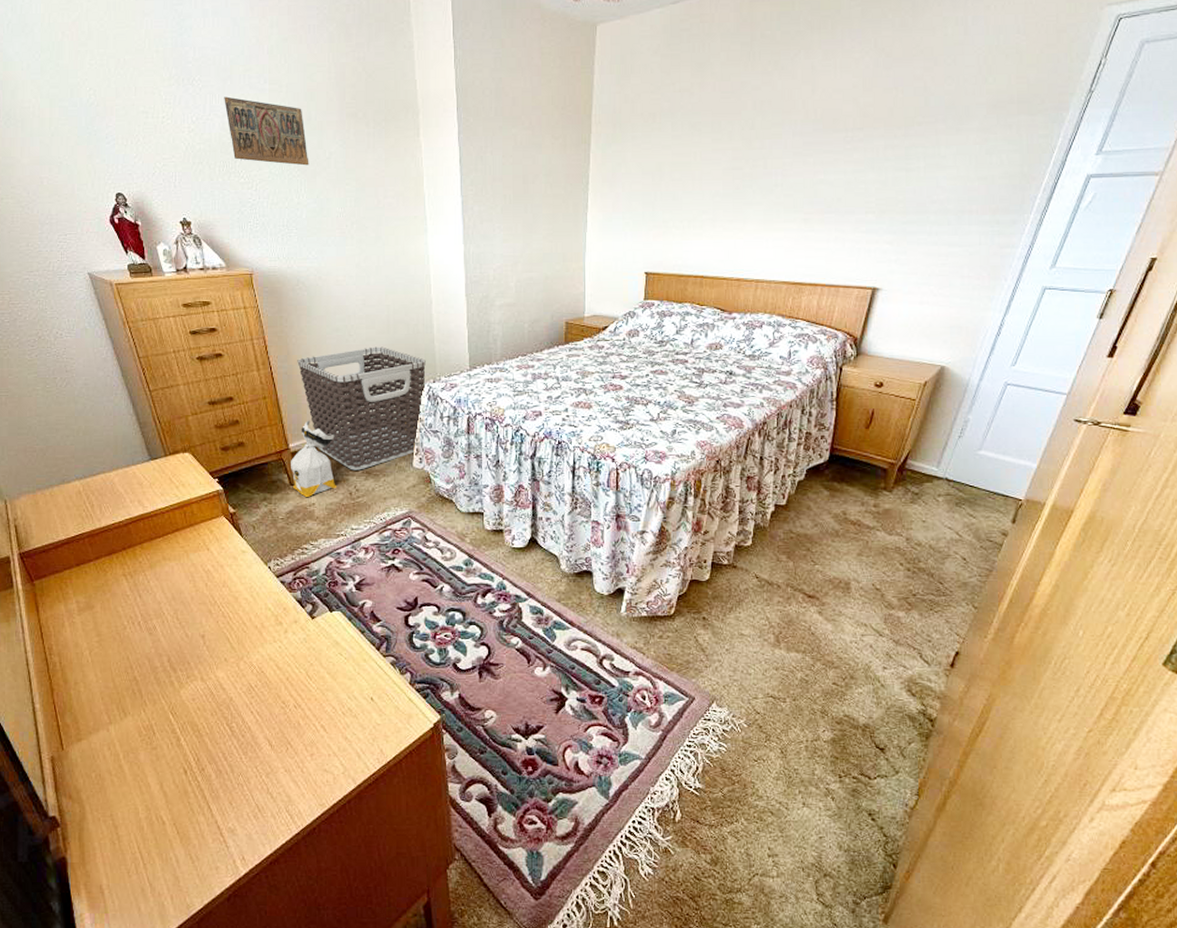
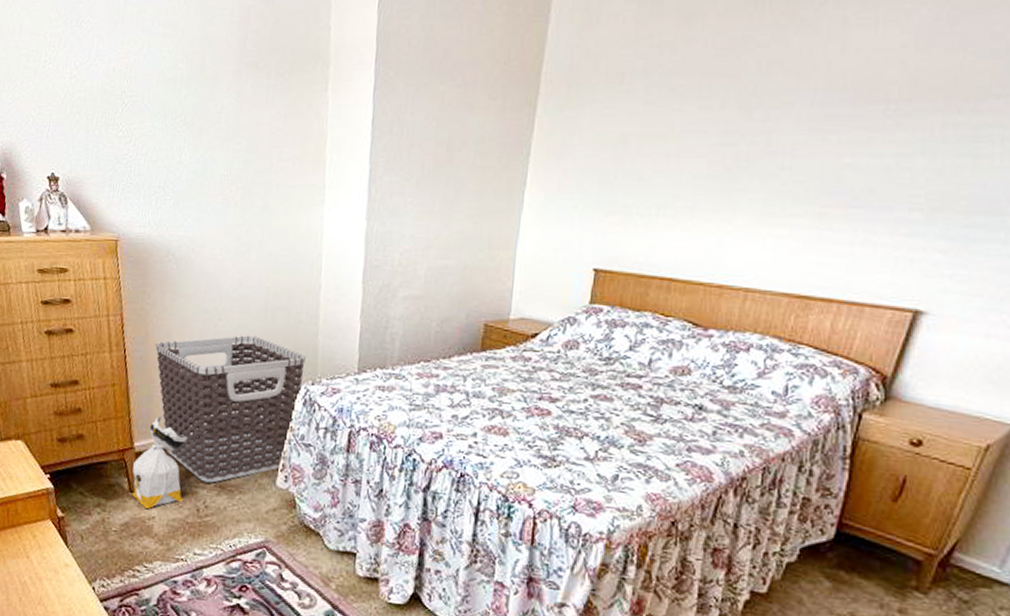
religious icon: present [224,96,309,166] -> none [112,40,198,120]

